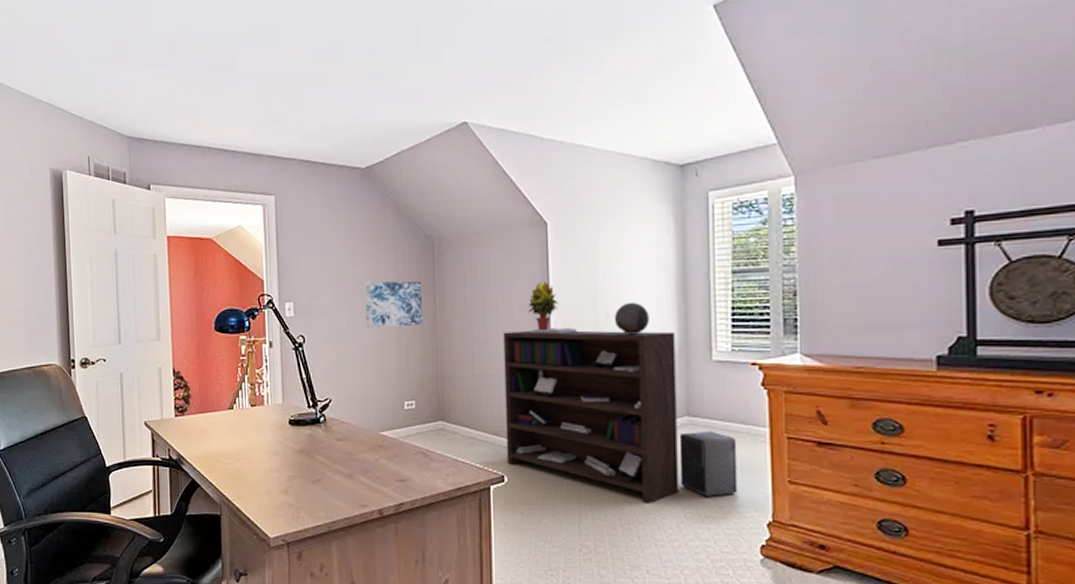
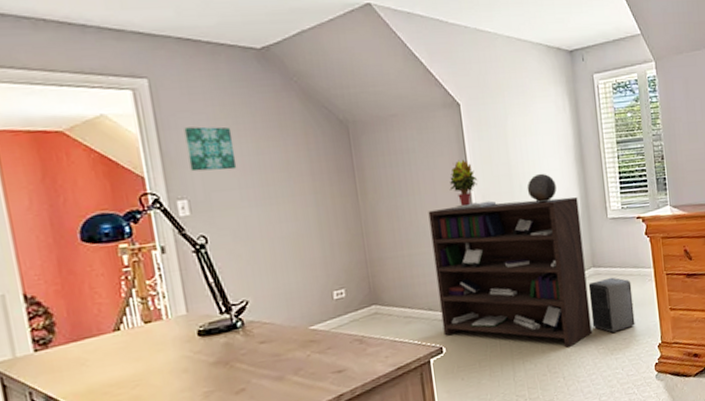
wall art: none [297,238,335,278] -> present [184,126,237,172]
wall art: present [365,281,424,328] -> none [275,167,346,220]

